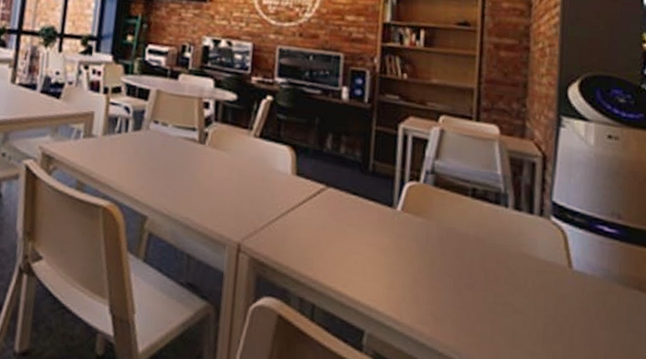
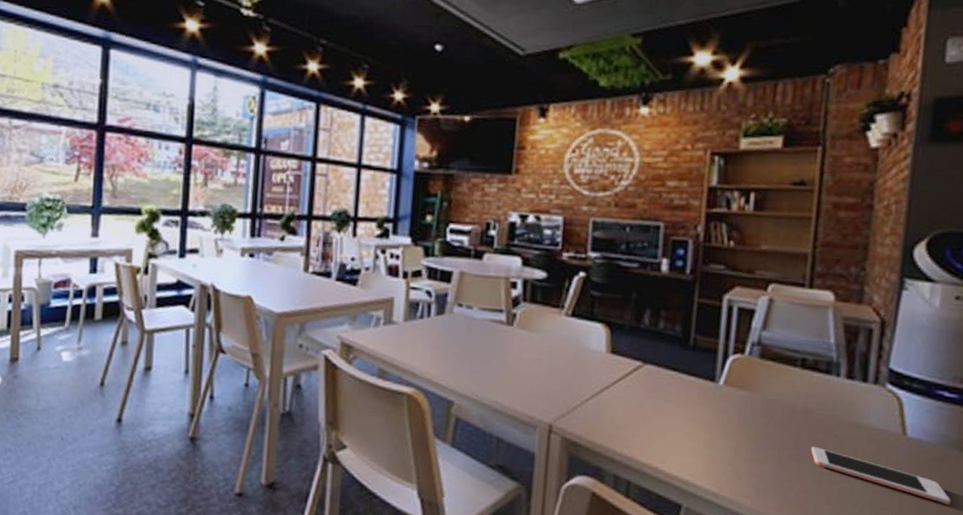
cell phone: none [484,275,618,340] -> present [810,446,952,504]

